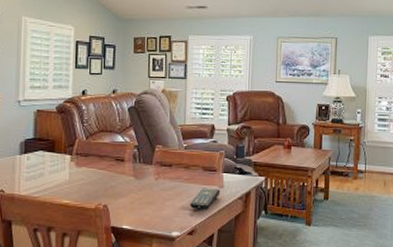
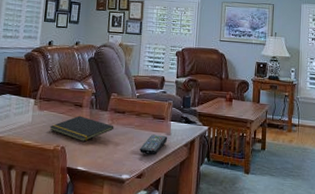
notepad: none [89,171,161,199] -> present [49,115,114,142]

